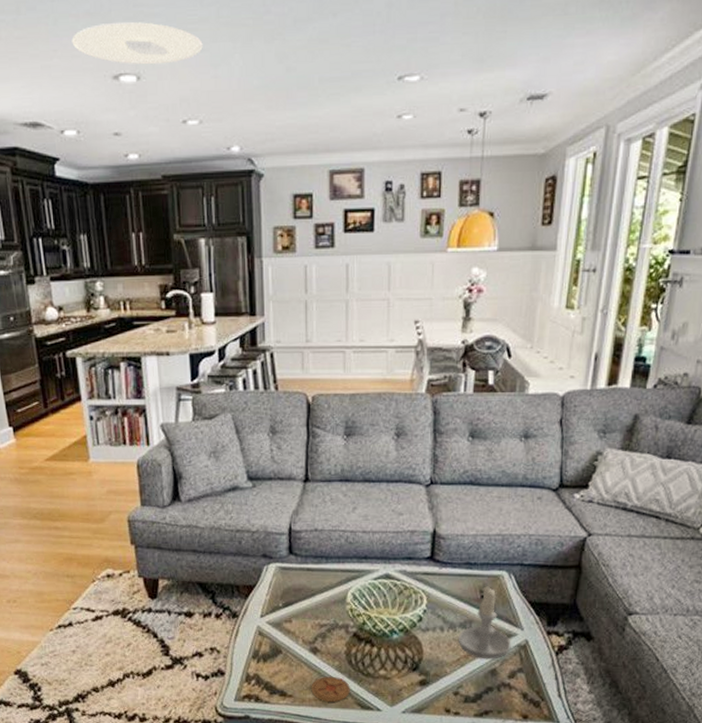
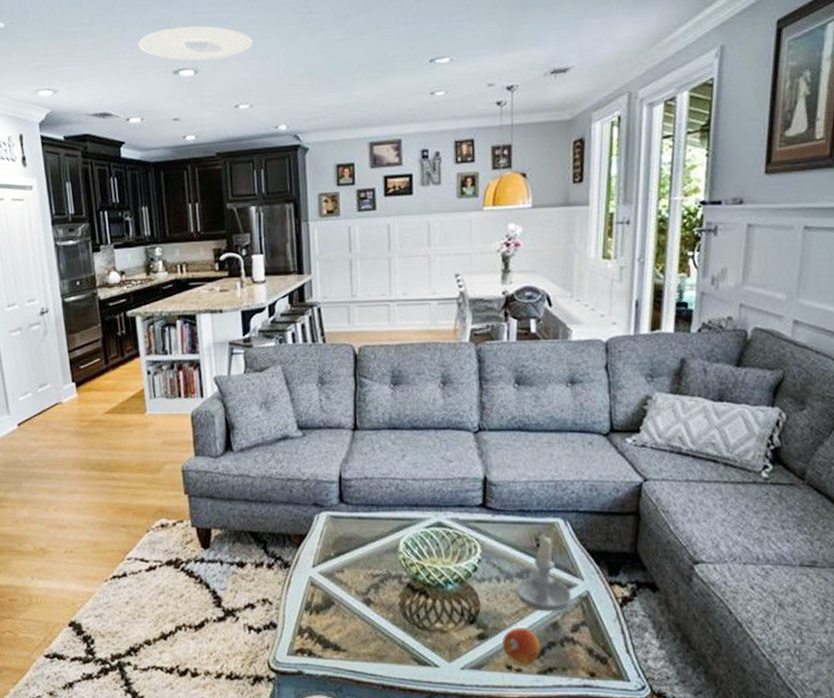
coaster: present [311,676,350,702] -> none [365,629,406,657]
fruit: none [443,674,478,709] -> present [503,628,540,666]

